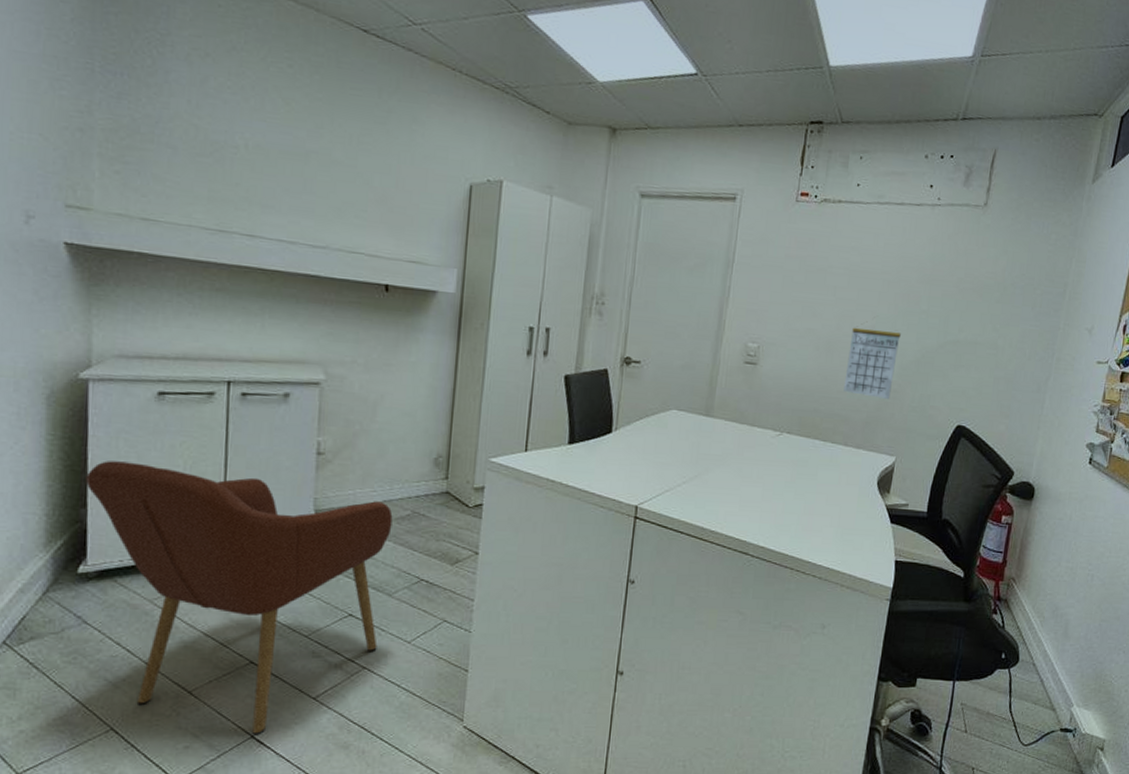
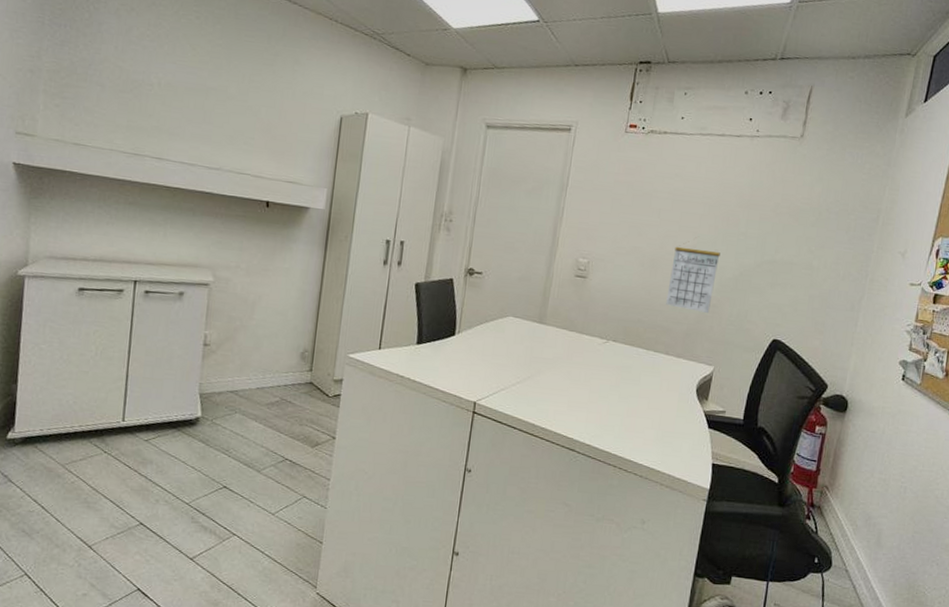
armchair: present [85,461,393,735] -> none [17,344,264,588]

